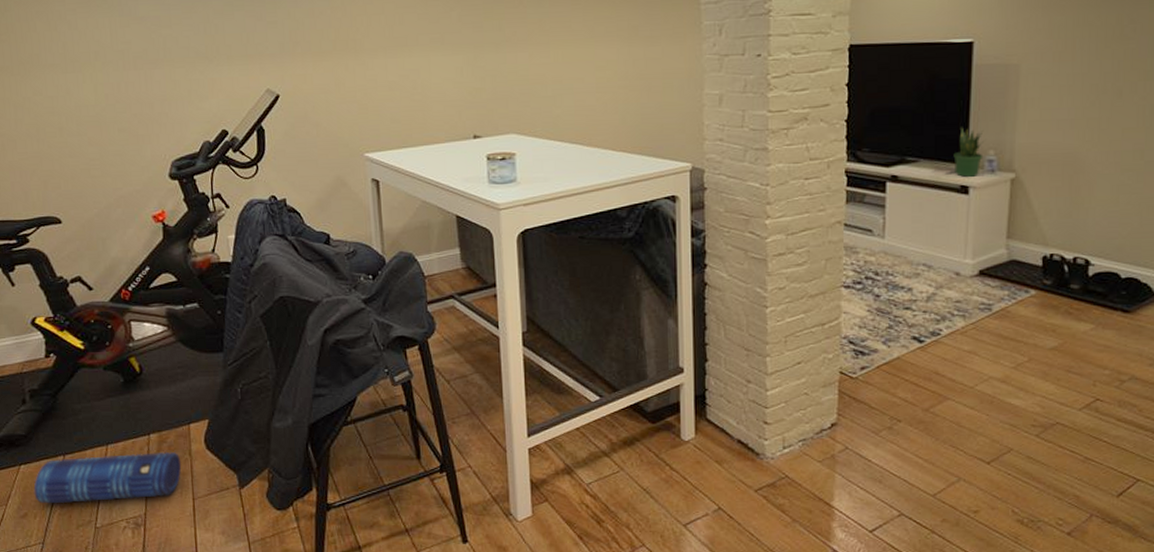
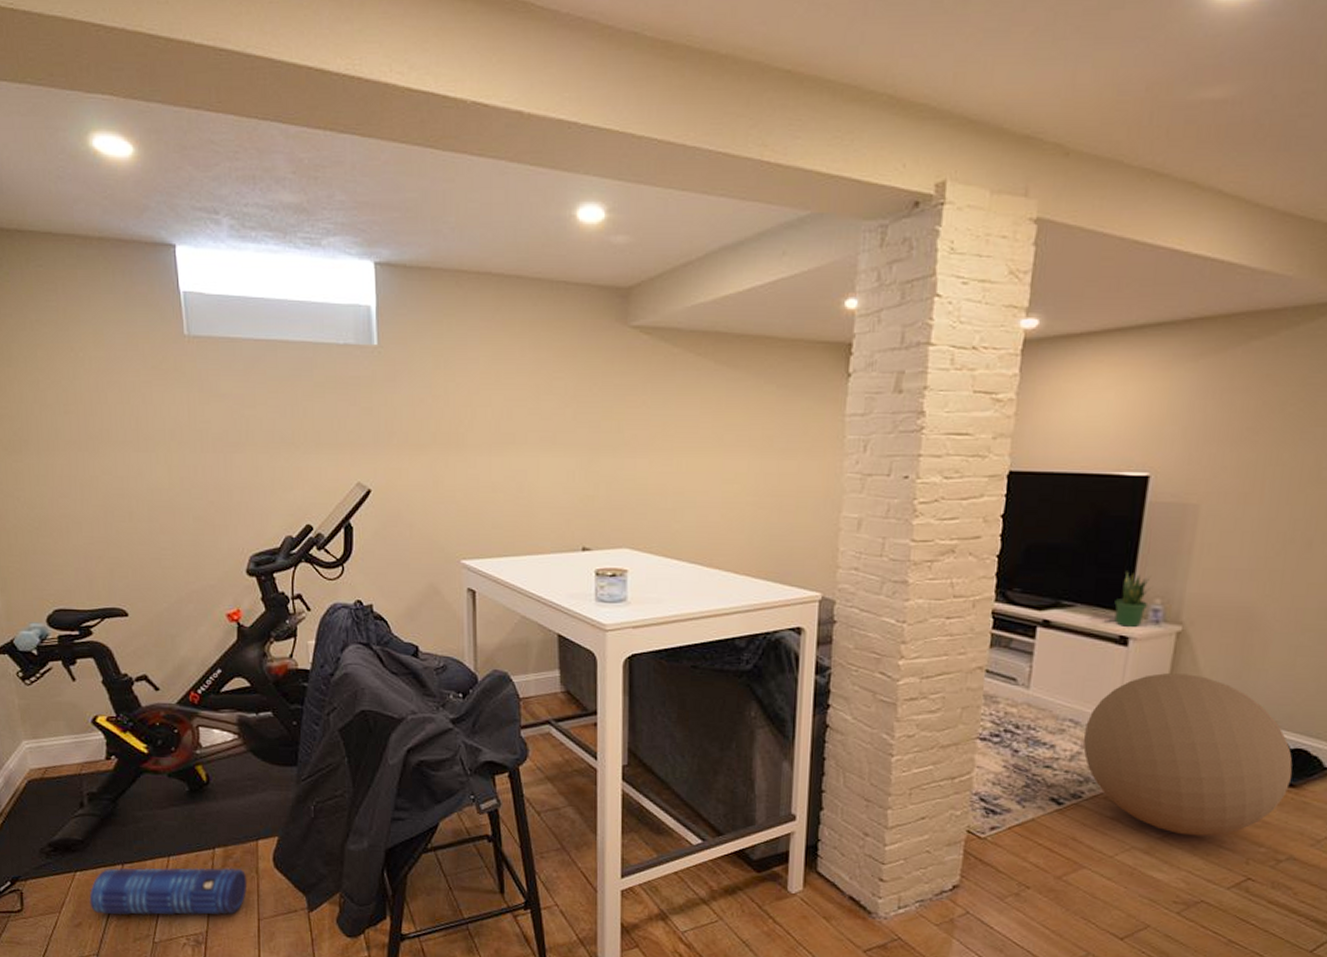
exercise ball: none [936,216,1127,363] -> present [1082,673,1293,837]

